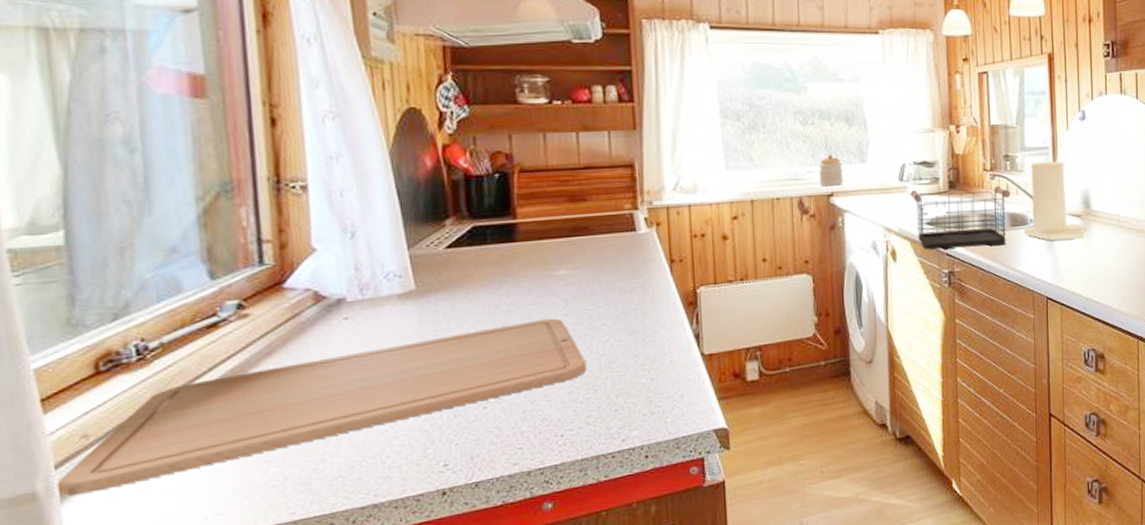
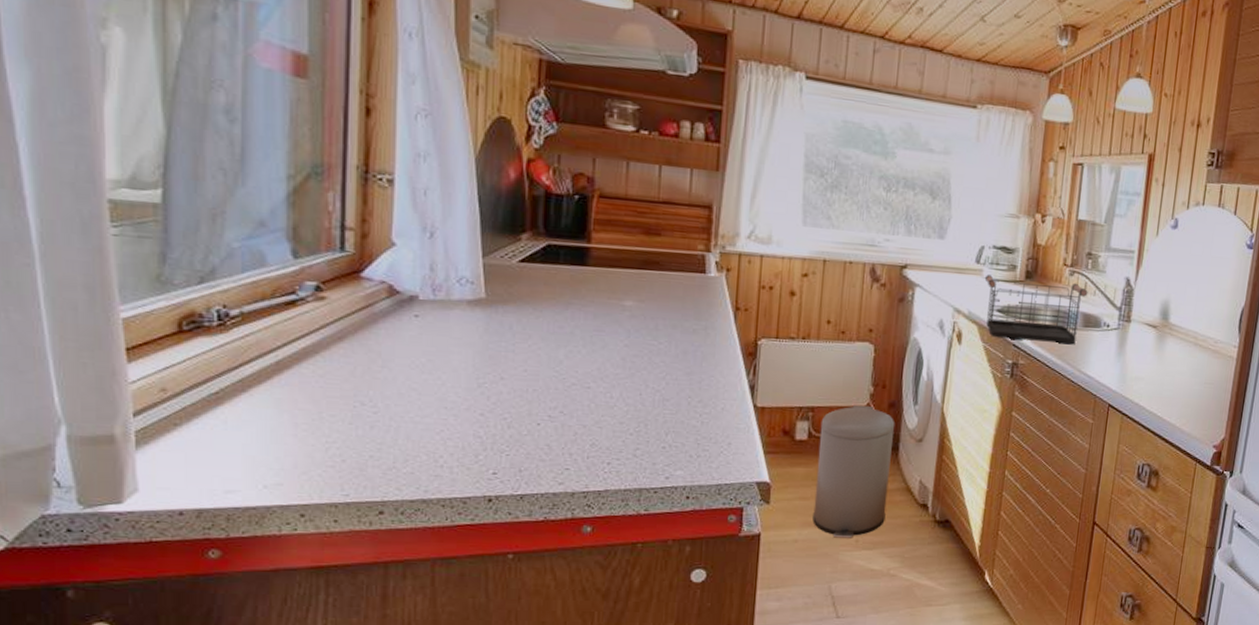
chopping board: present [57,318,587,495] -> none [133,346,641,444]
pedal bin: none [770,336,847,473] -> present [813,404,895,538]
jar: present [819,155,844,187] -> none [895,225,921,259]
paper towel: present [1024,161,1087,241] -> none [1096,264,1161,351]

